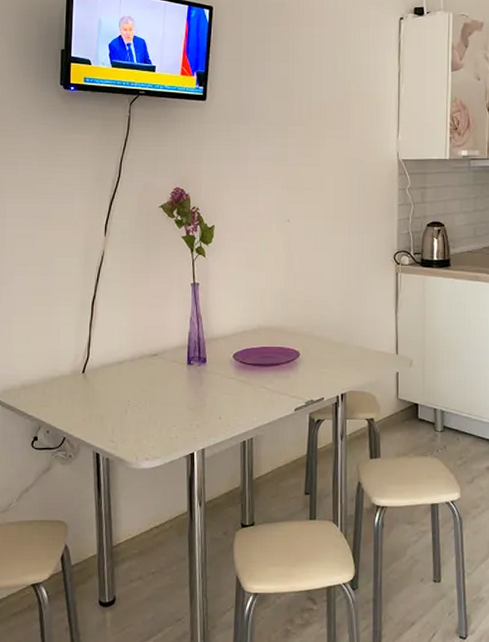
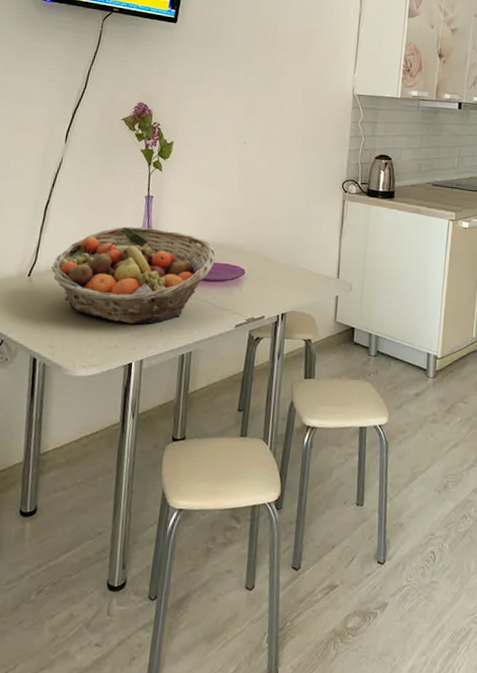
fruit basket: none [104,316,269,414] -> present [51,226,217,324]

